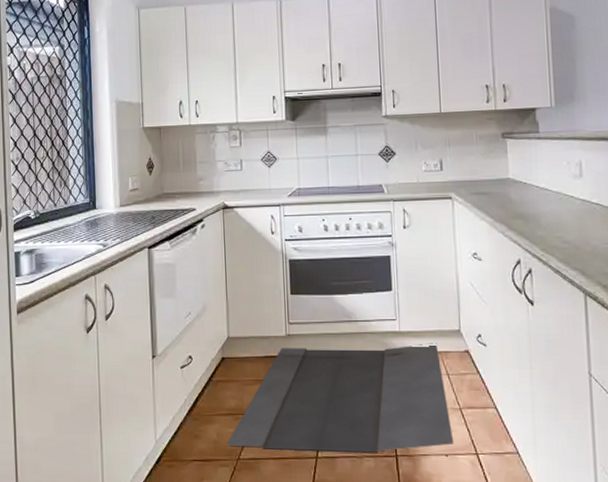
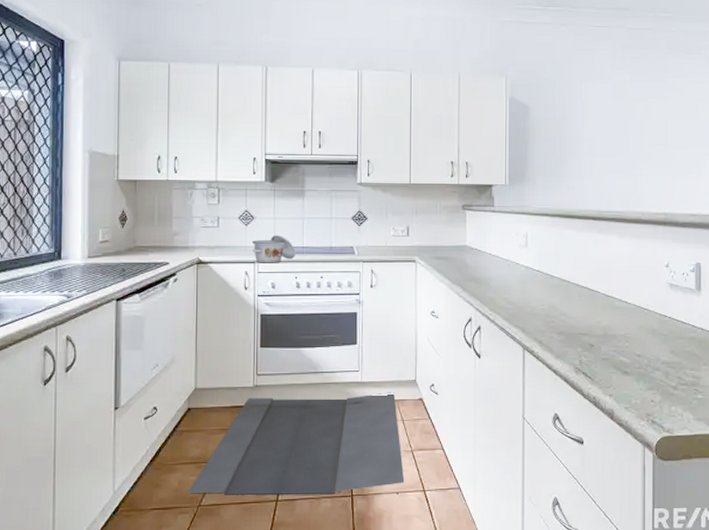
cooking pot: none [275,175,322,206] -> present [251,234,296,263]

